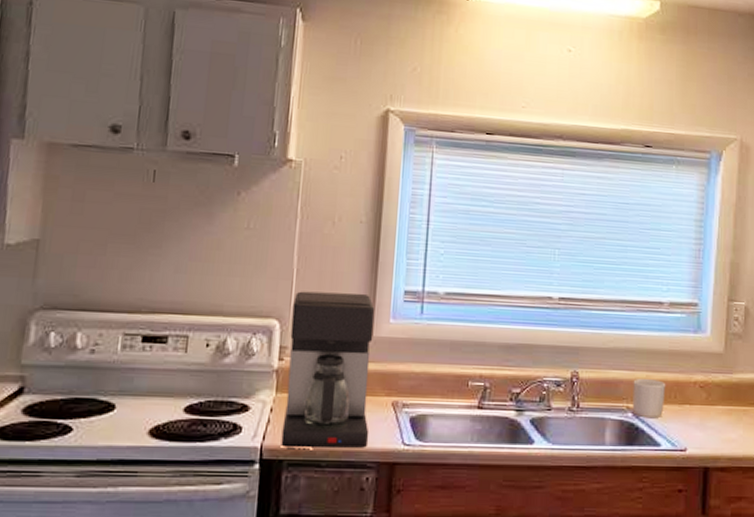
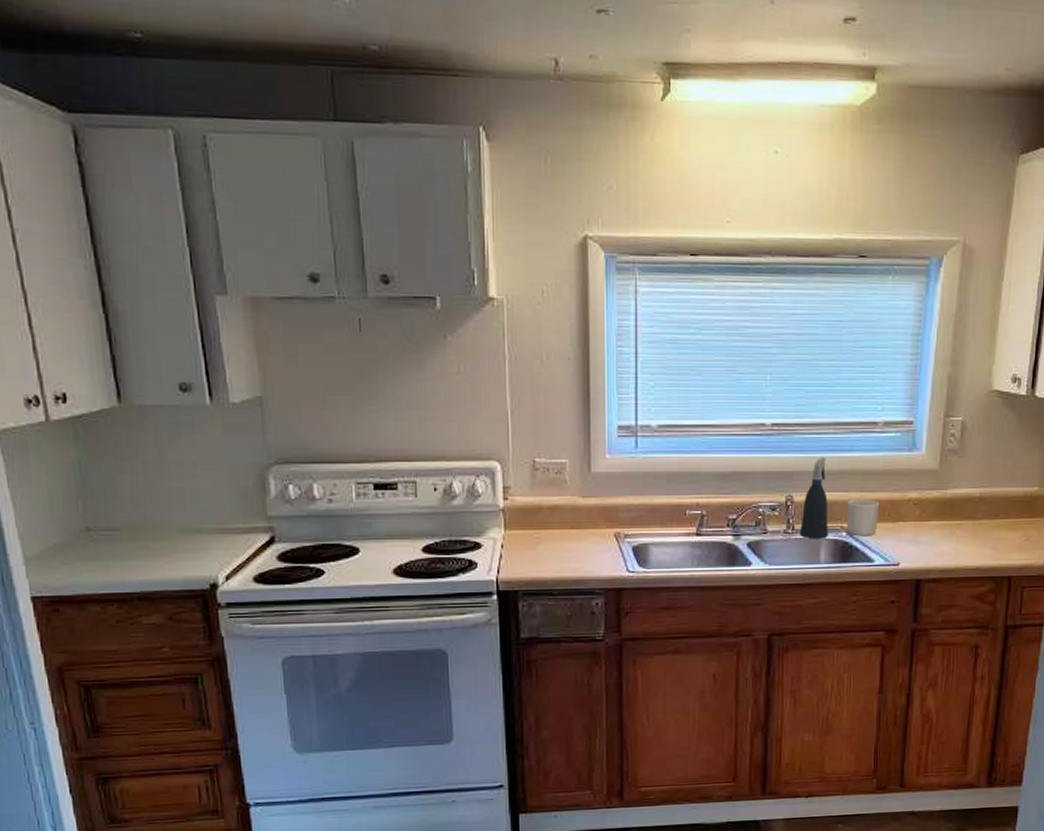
coffee maker: present [281,291,375,450] -> none [511,432,595,580]
spray bottle: none [584,334,614,419] -> present [799,457,829,539]

